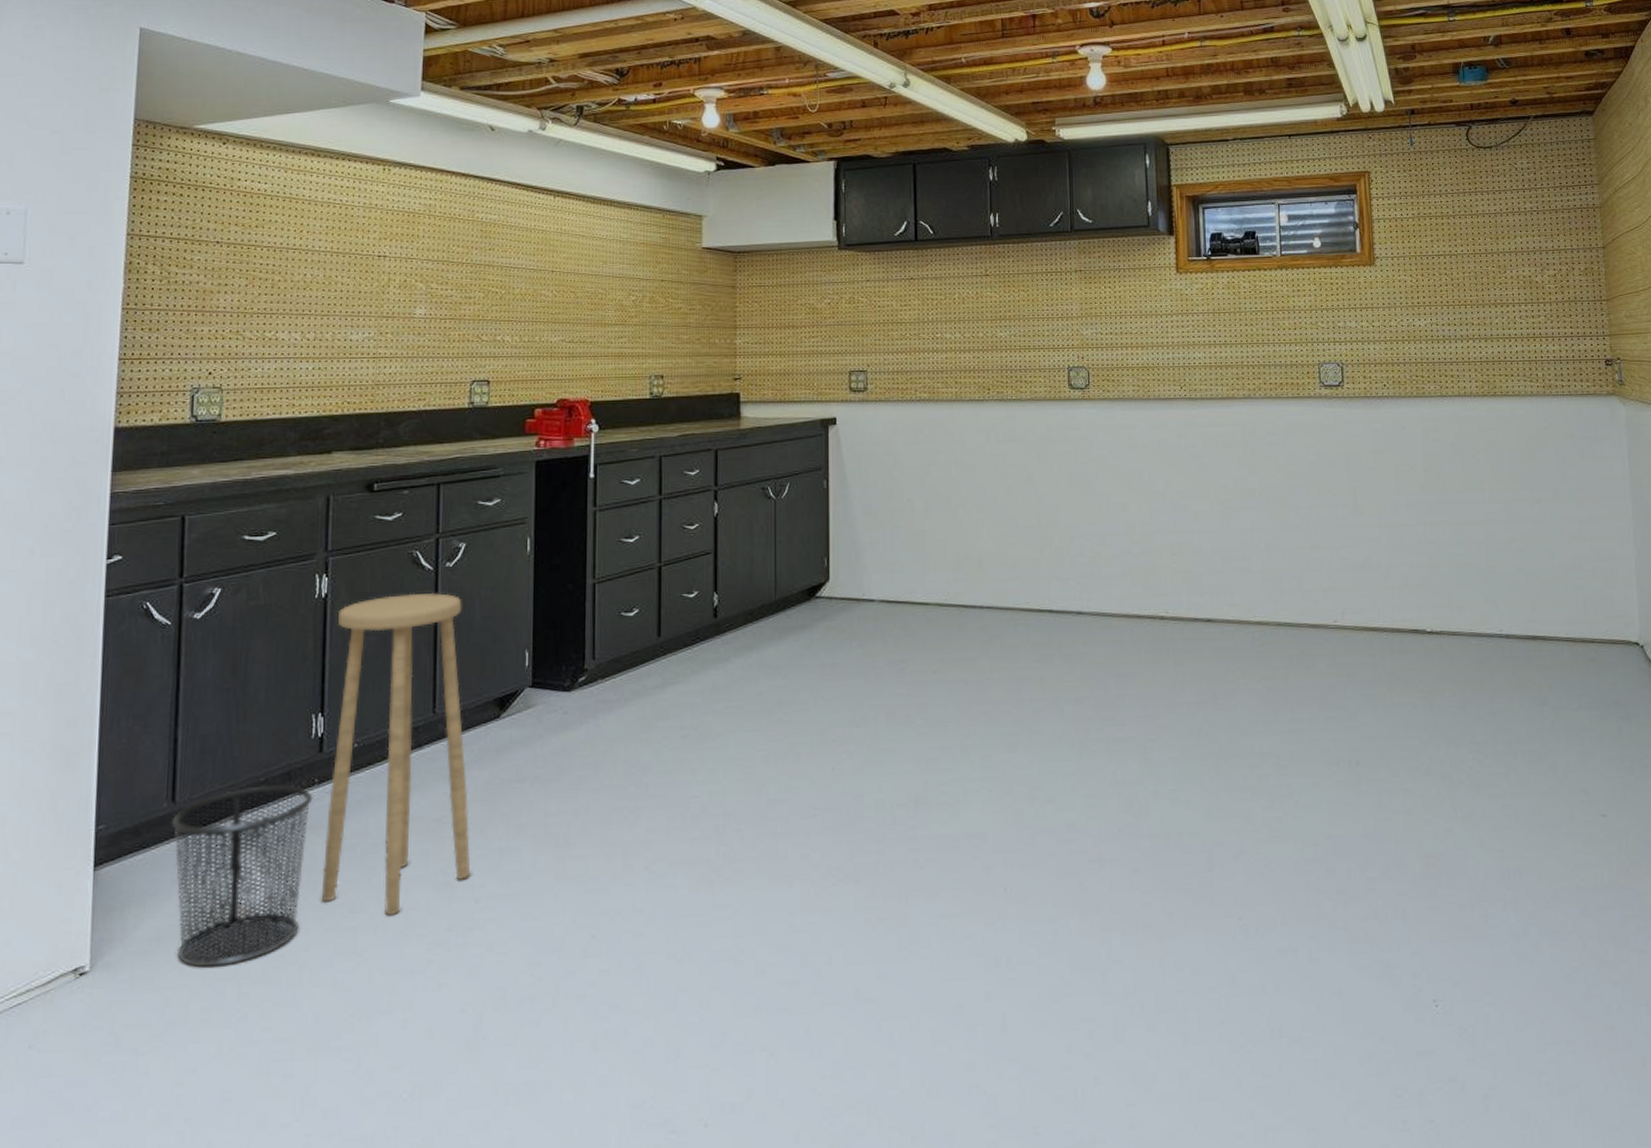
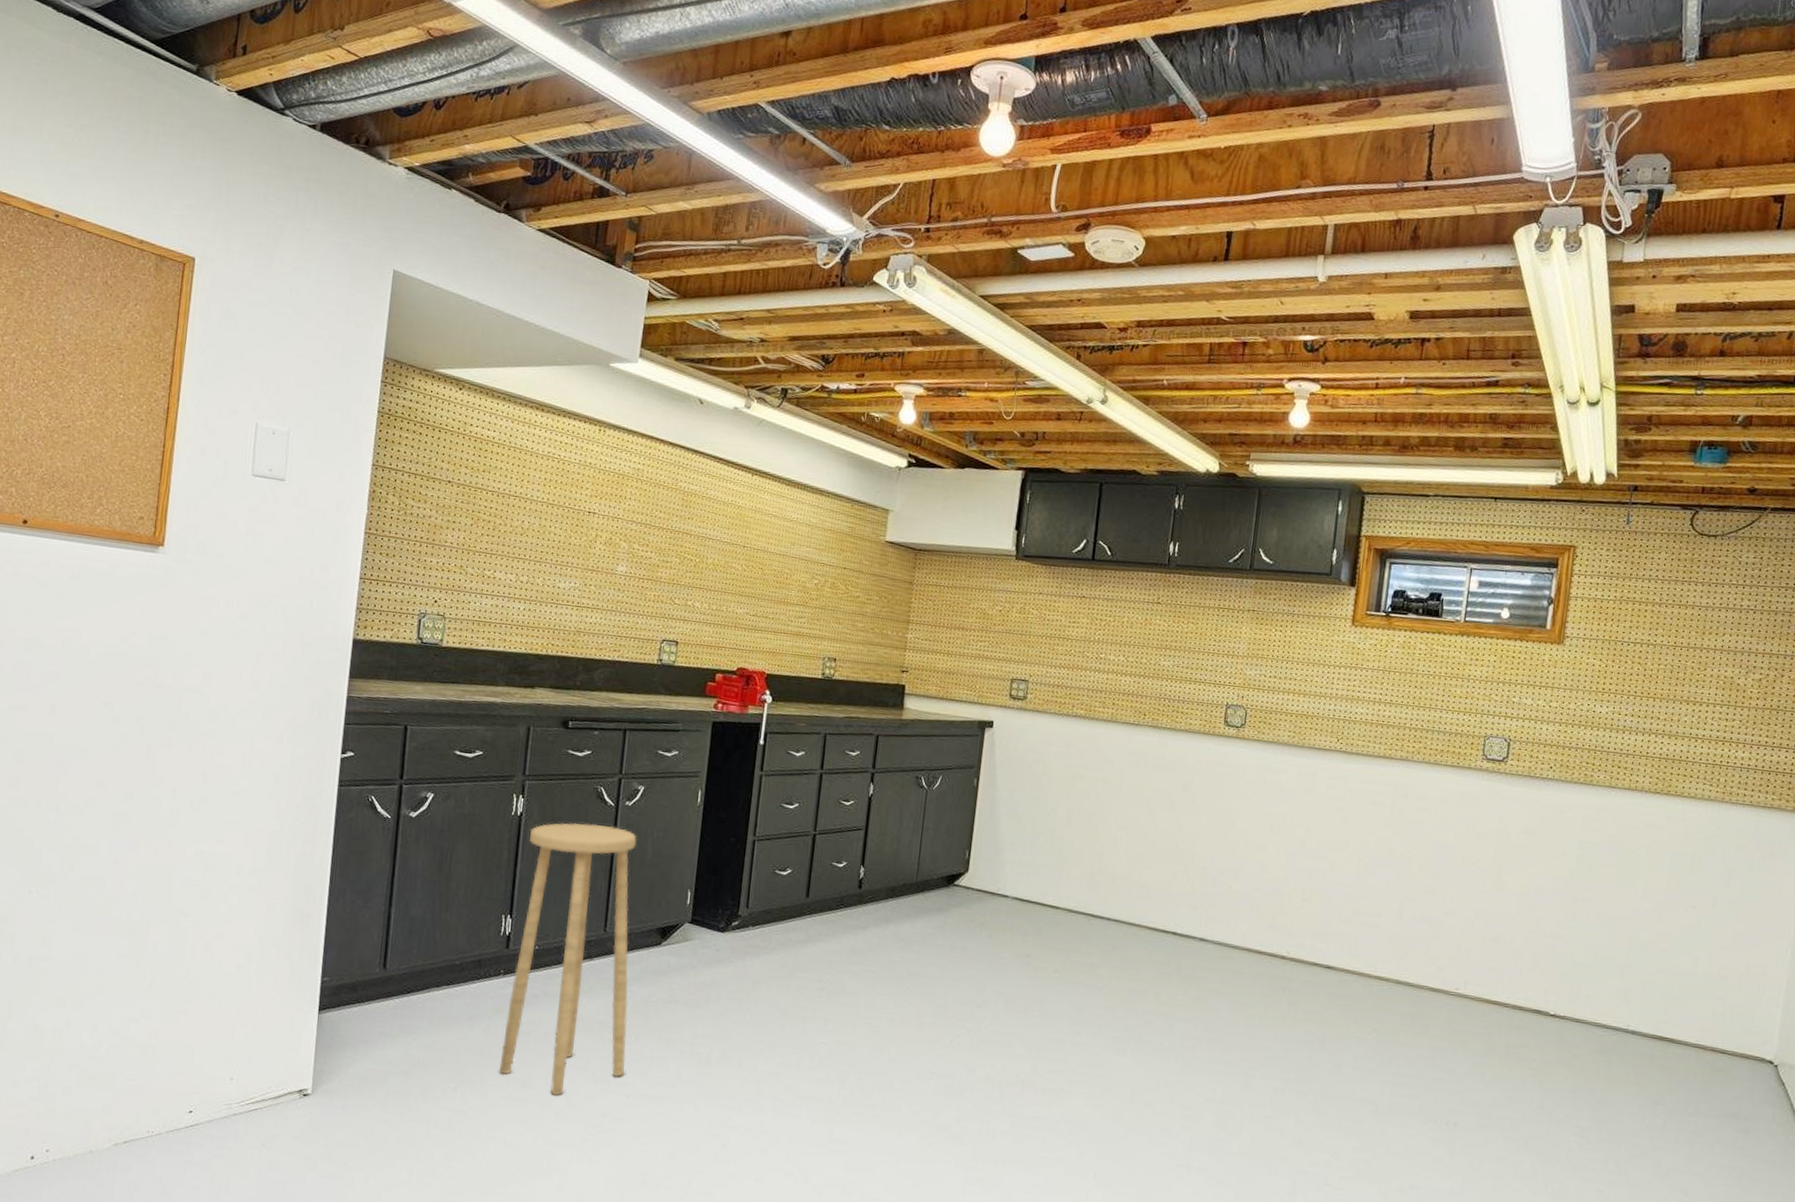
waste bin: present [171,785,313,968] -> none [380,966,498,1111]

